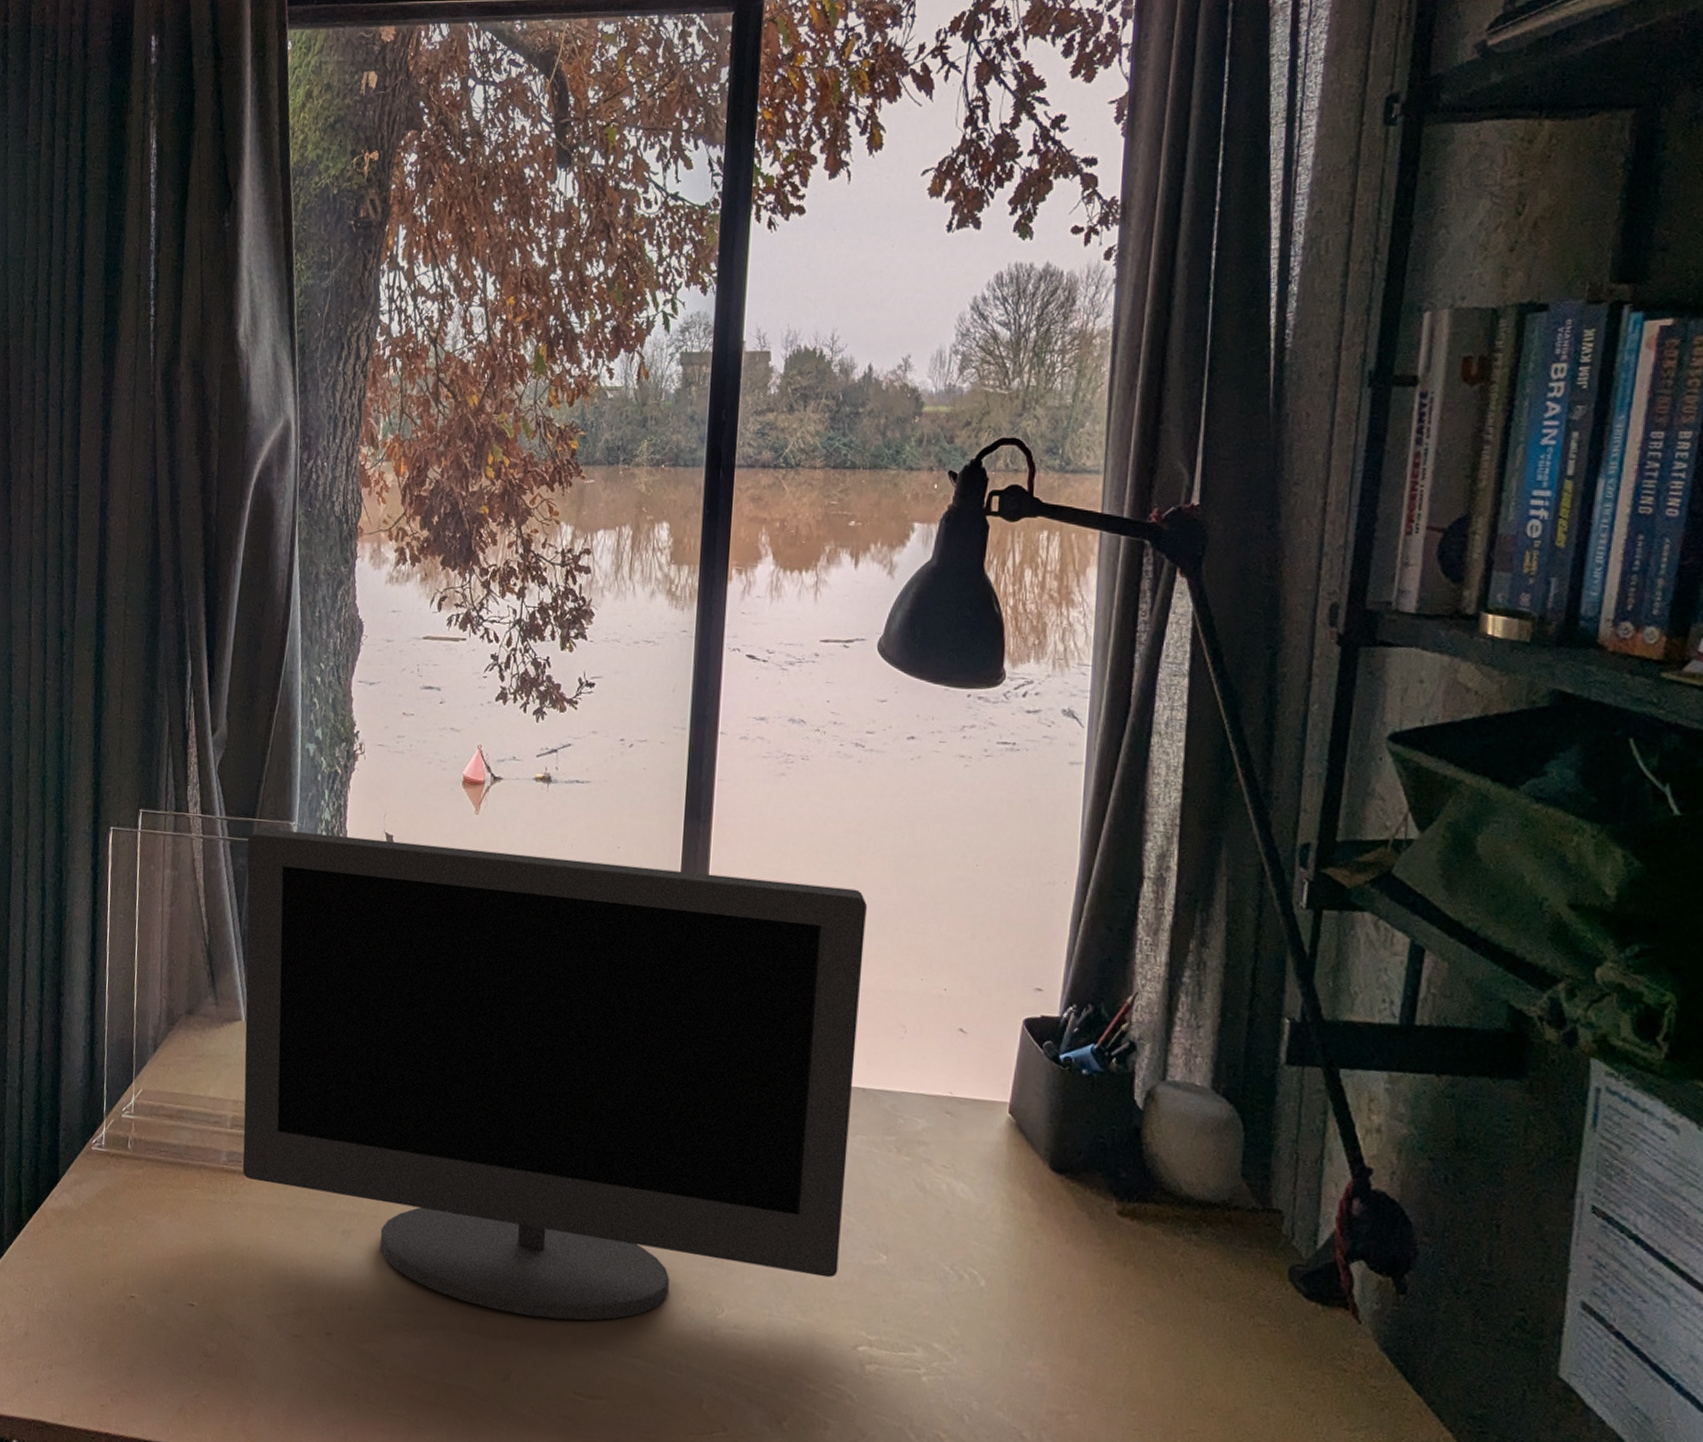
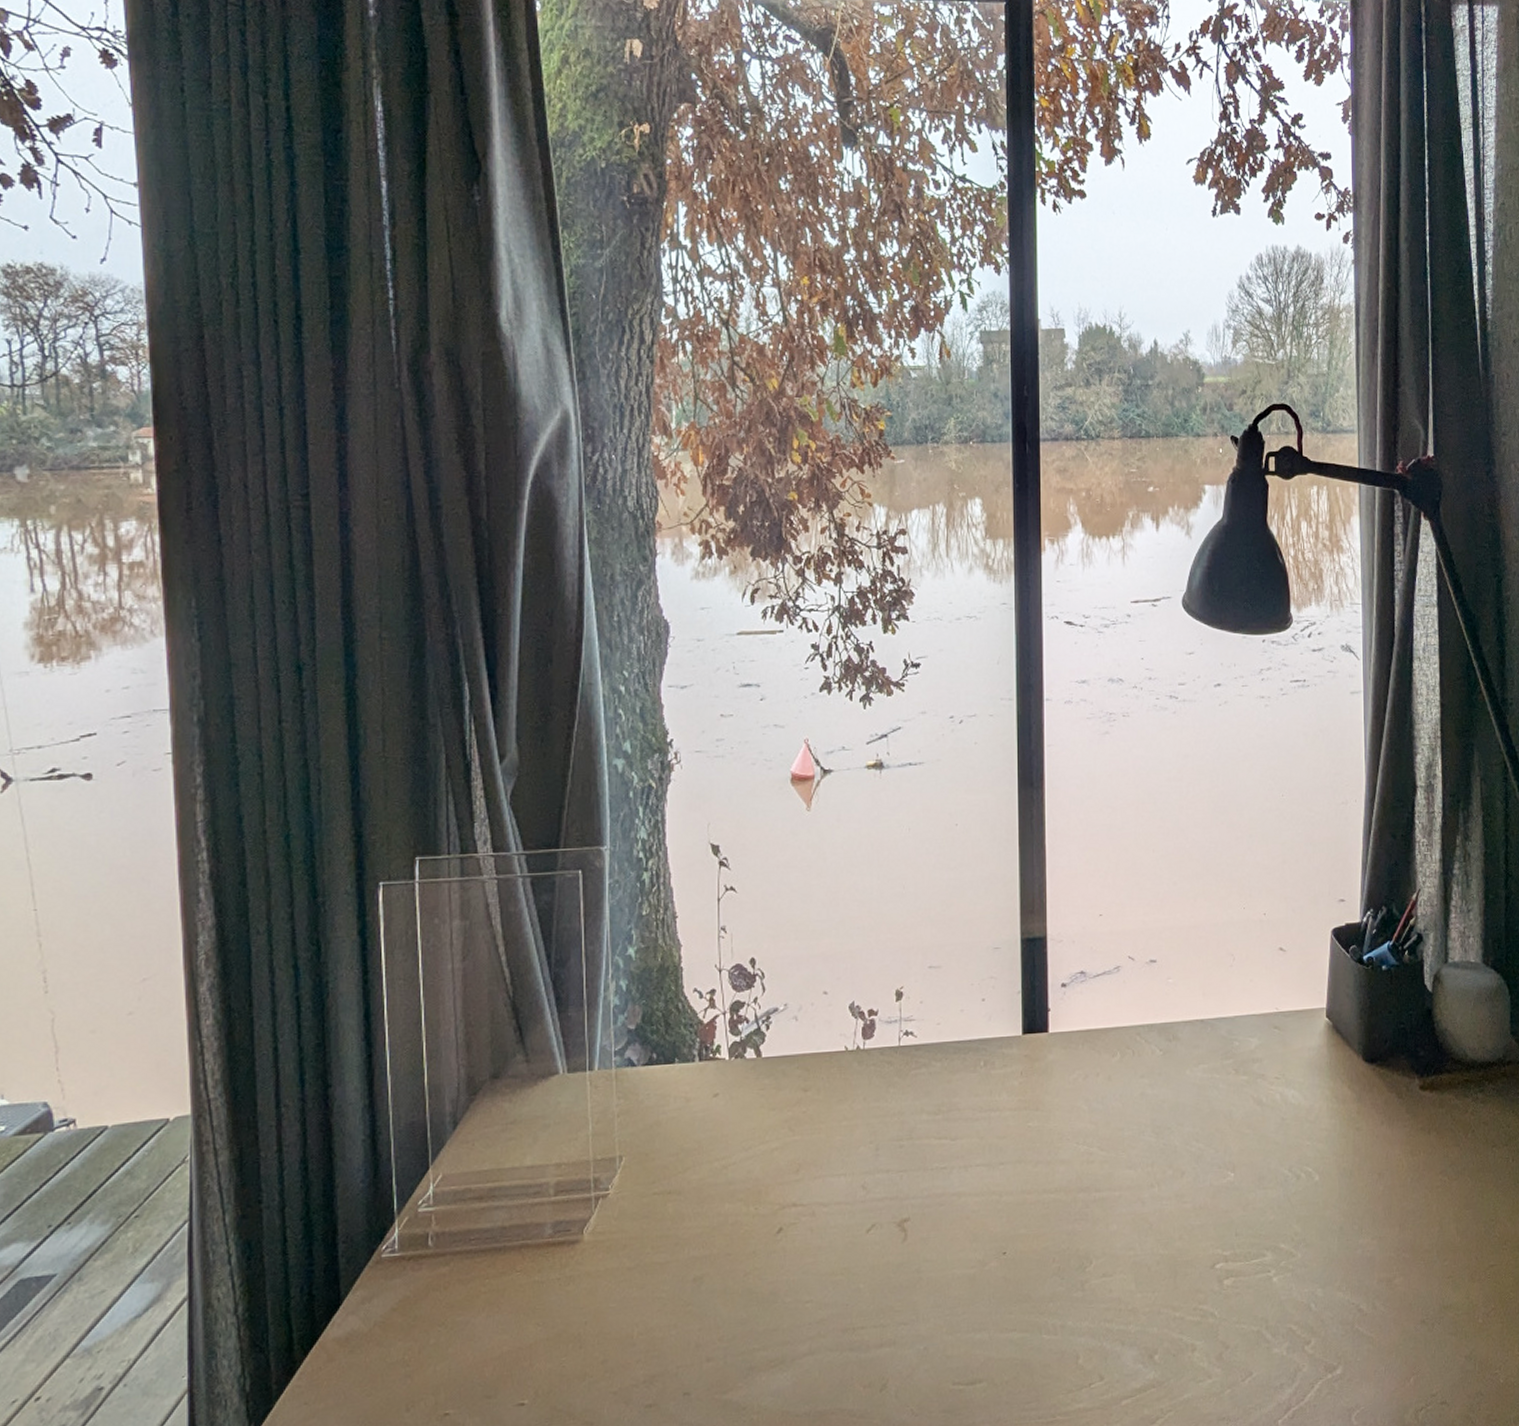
monitor: present [242,827,868,1321] -> none [552,833,1193,1321]

